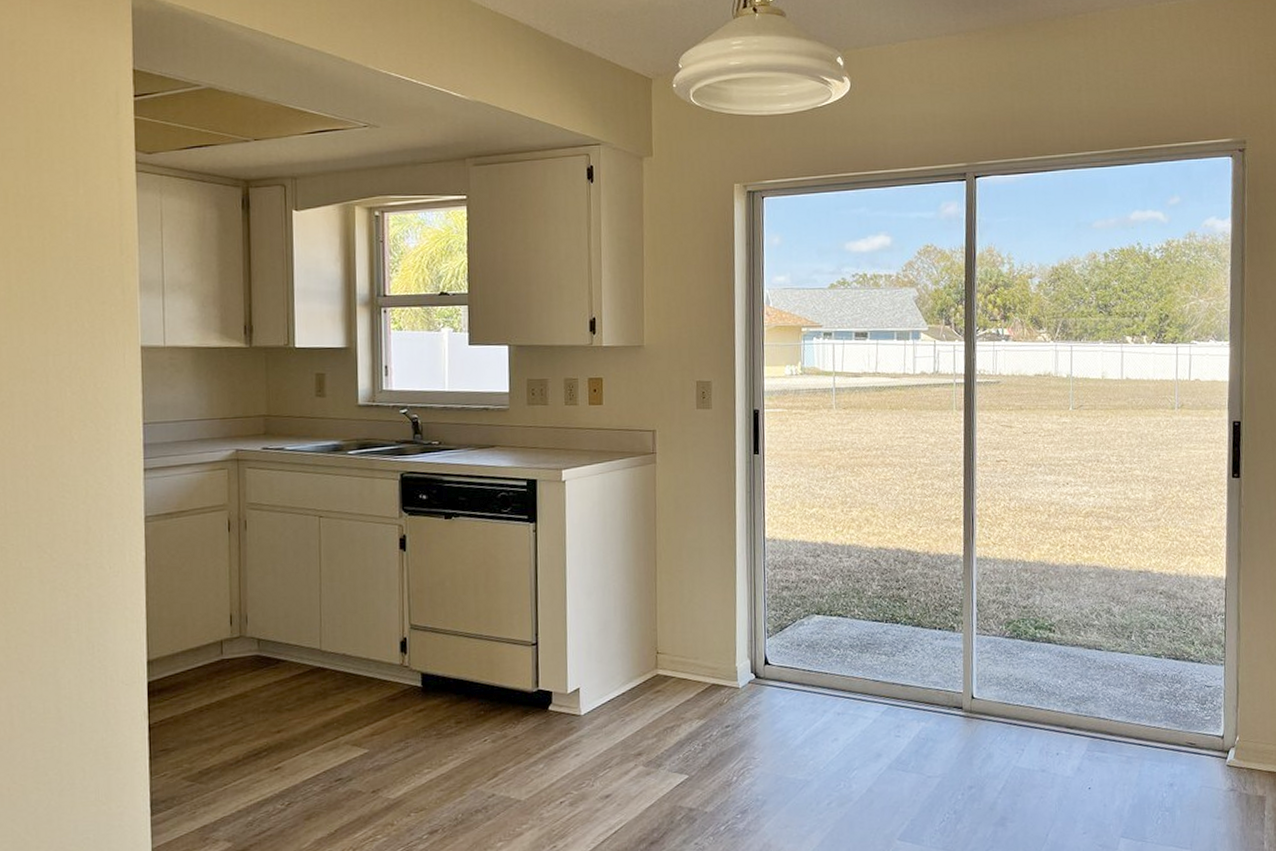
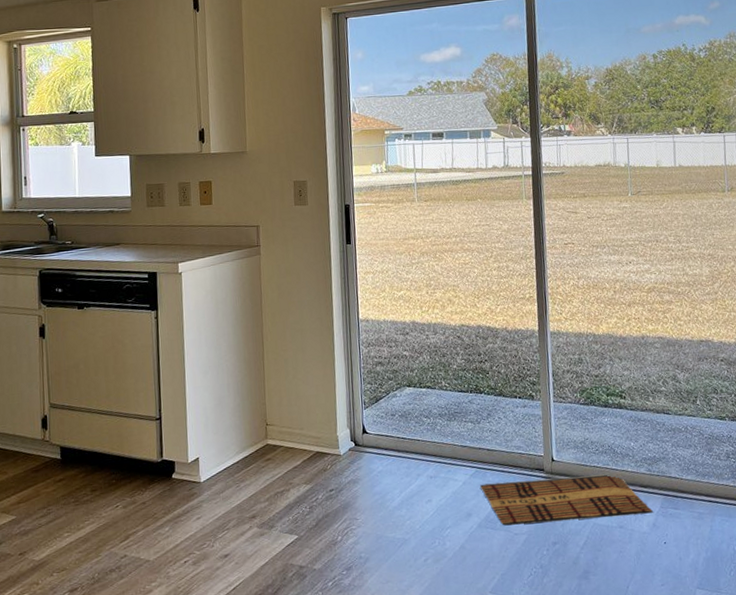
doormat: none [892,714,1080,768] -> present [480,474,654,526]

